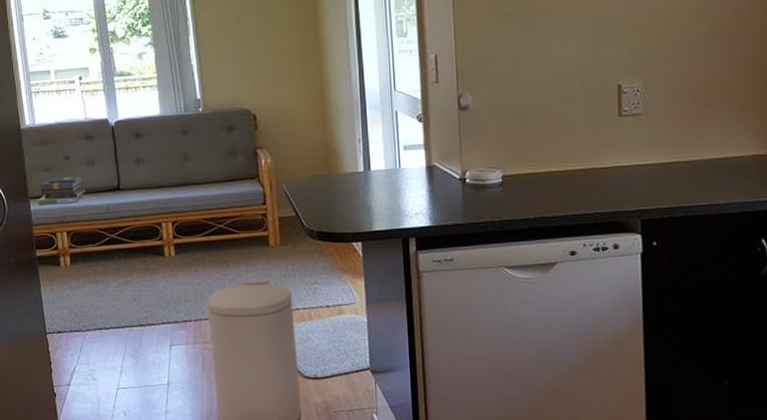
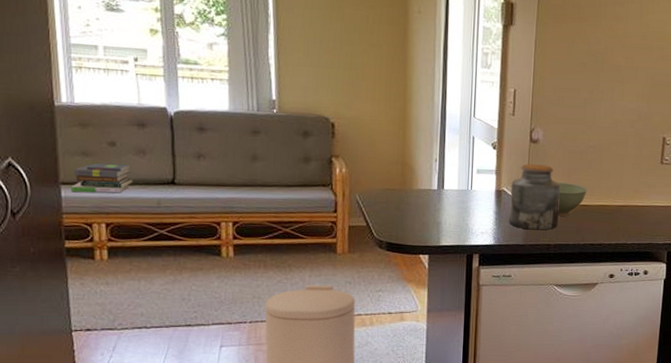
jar: none [442,133,501,207] -> present [508,164,561,230]
bowl: none [496,150,532,188] -> present [557,182,588,216]

